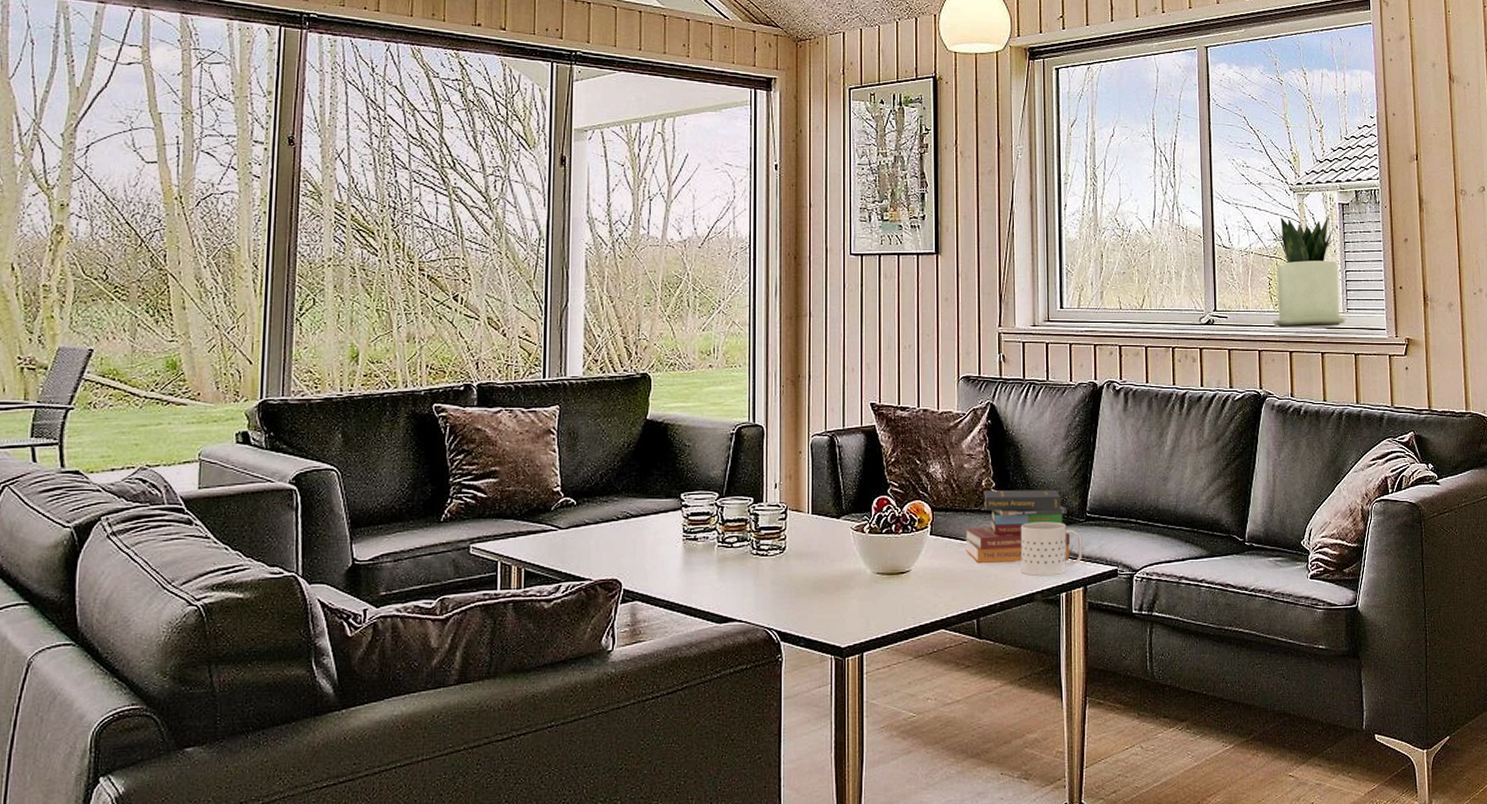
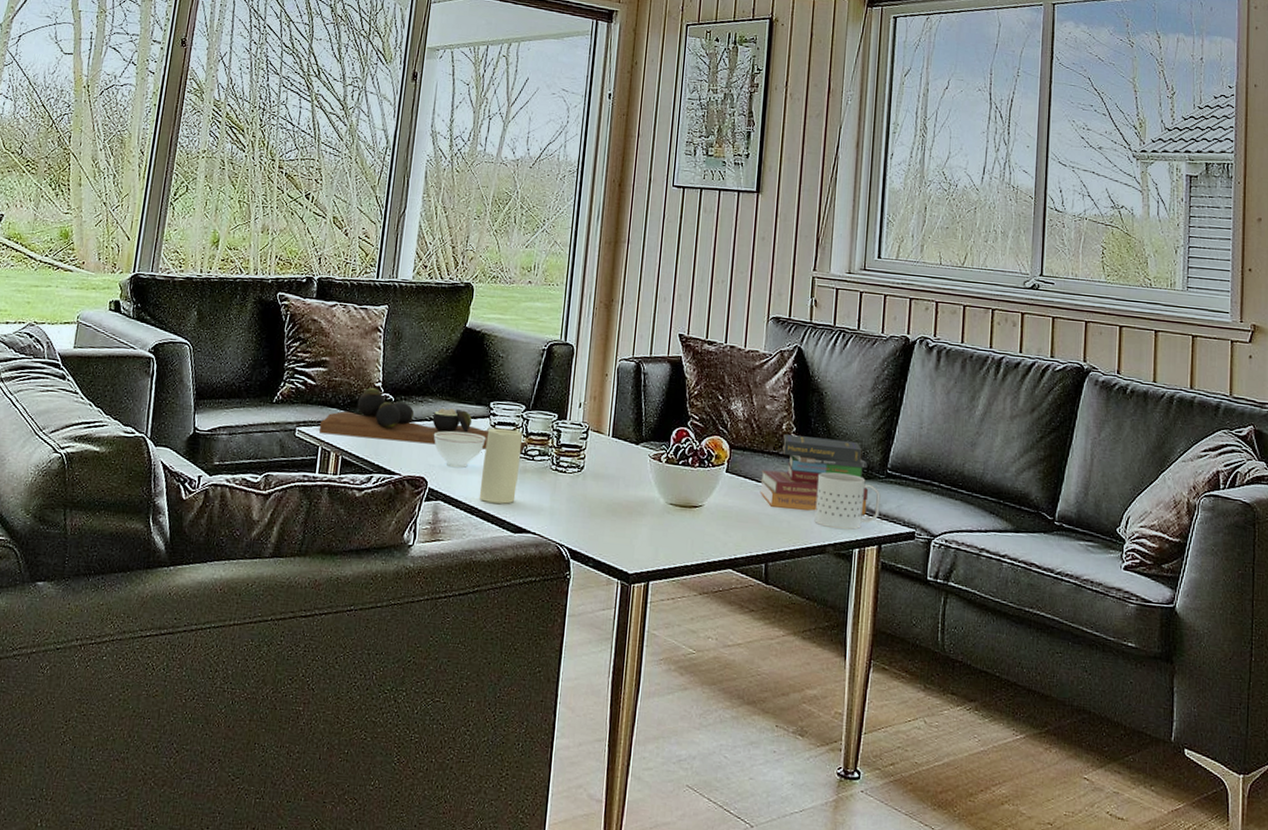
decorative tray: none [495,492,723,548] -> present [319,387,526,453]
bowl: none [622,527,680,566] -> present [433,431,486,469]
candle: none [678,519,718,596] -> present [479,428,522,504]
planter: present [1273,215,1347,329] -> none [1103,184,1187,305]

